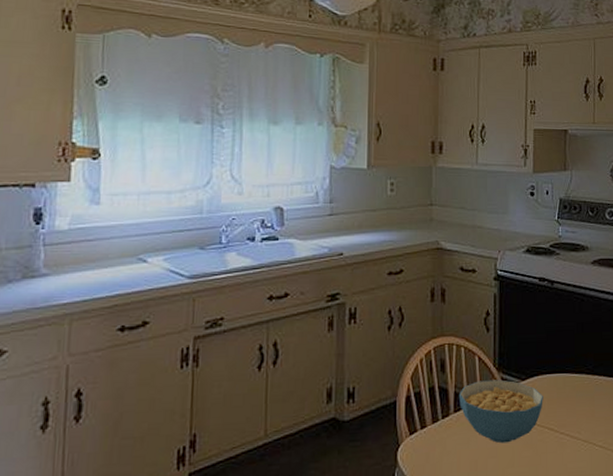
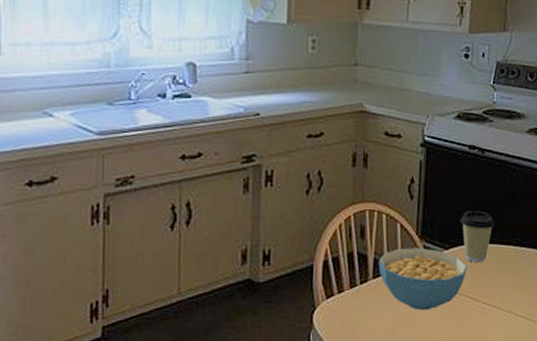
coffee cup: none [534,341,568,393] -> present [460,210,495,263]

